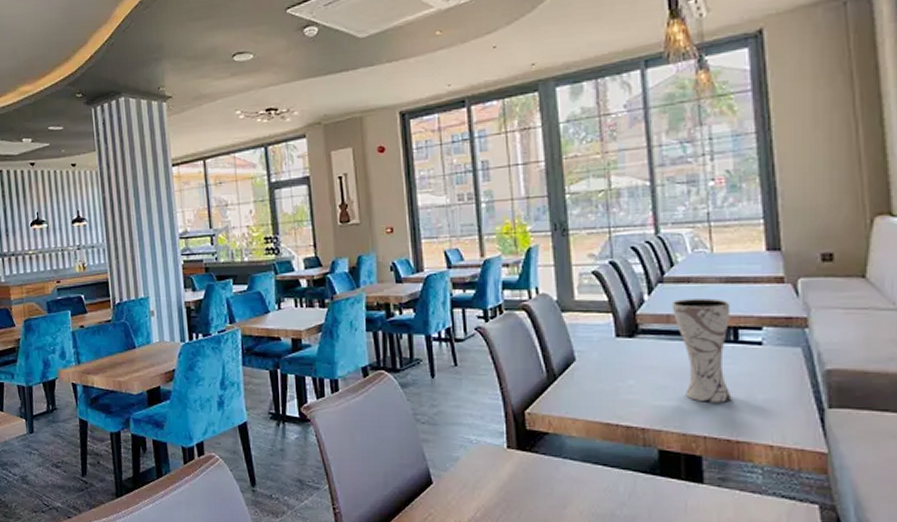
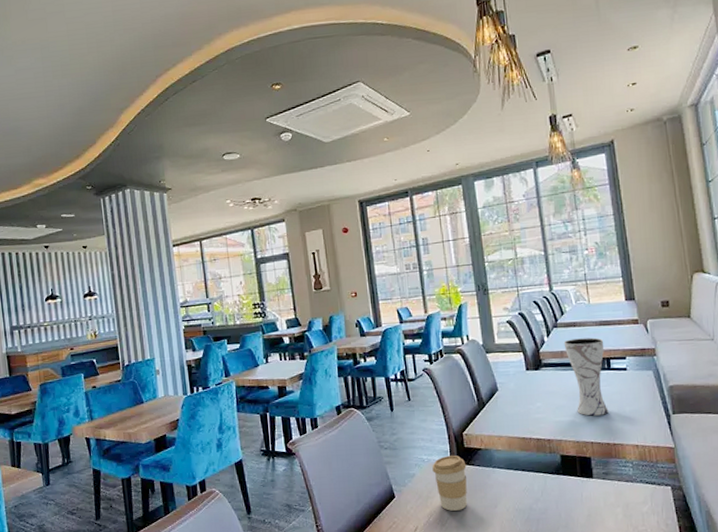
coffee cup: none [482,437,528,508] -> present [432,455,467,511]

